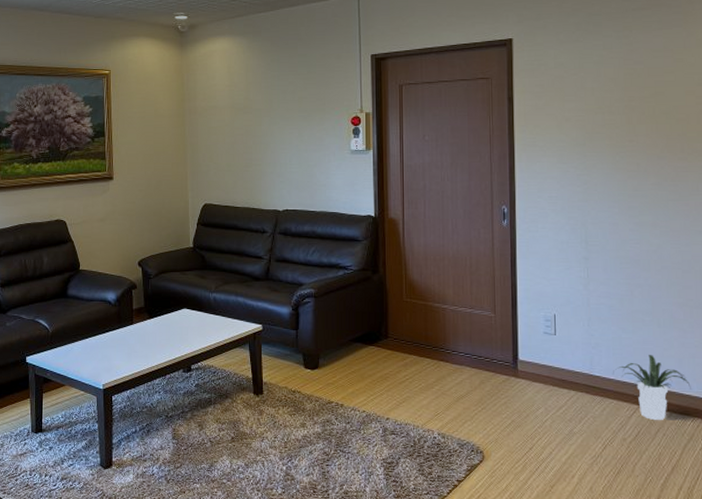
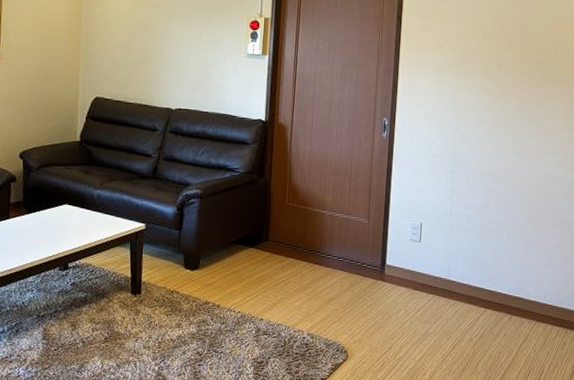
potted plant: present [613,355,691,421] -> none [467,263,530,323]

